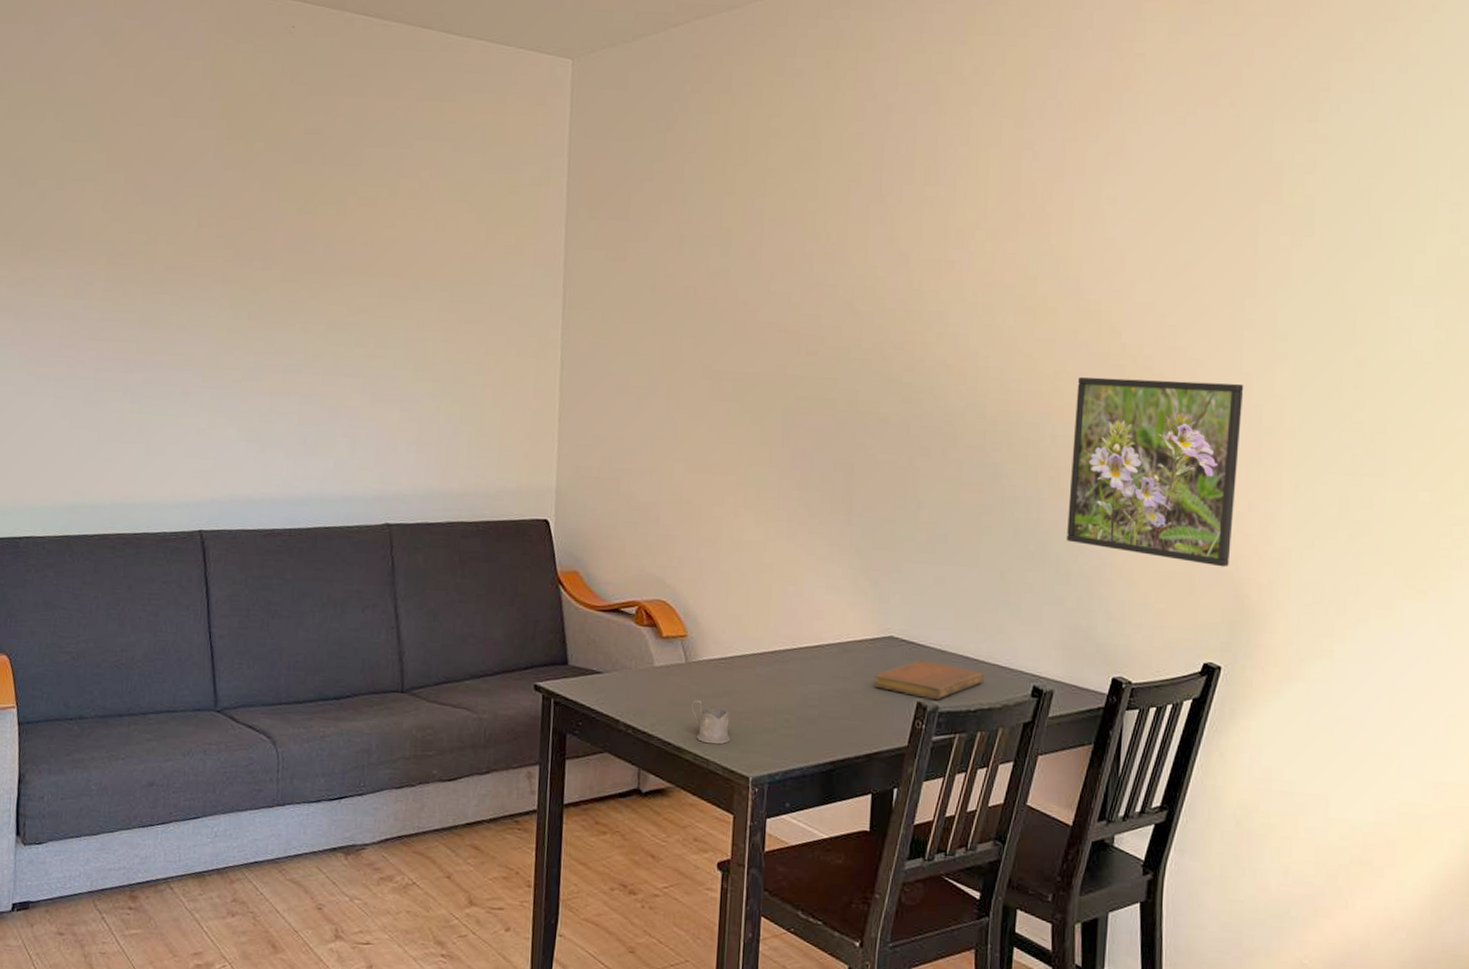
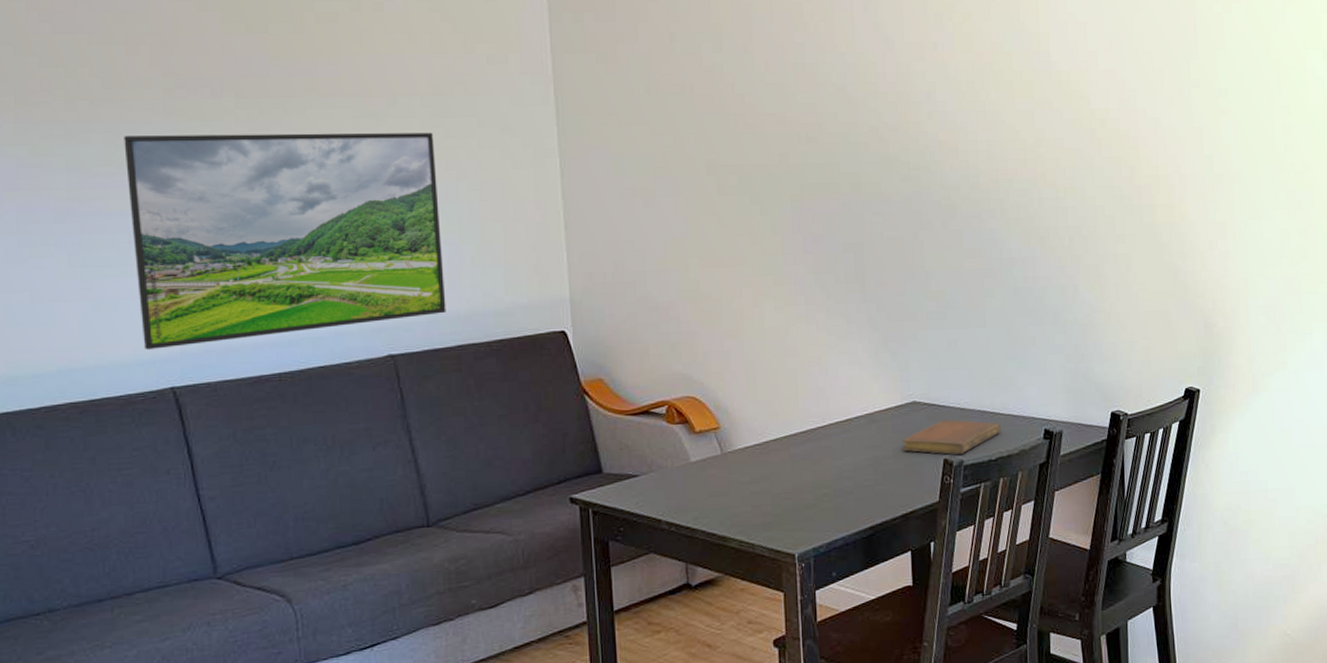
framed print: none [182,299,449,494] -> present [124,132,446,350]
tea glass holder: present [691,699,731,745] -> none [732,488,774,529]
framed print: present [1067,377,1244,567] -> none [1056,138,1198,302]

